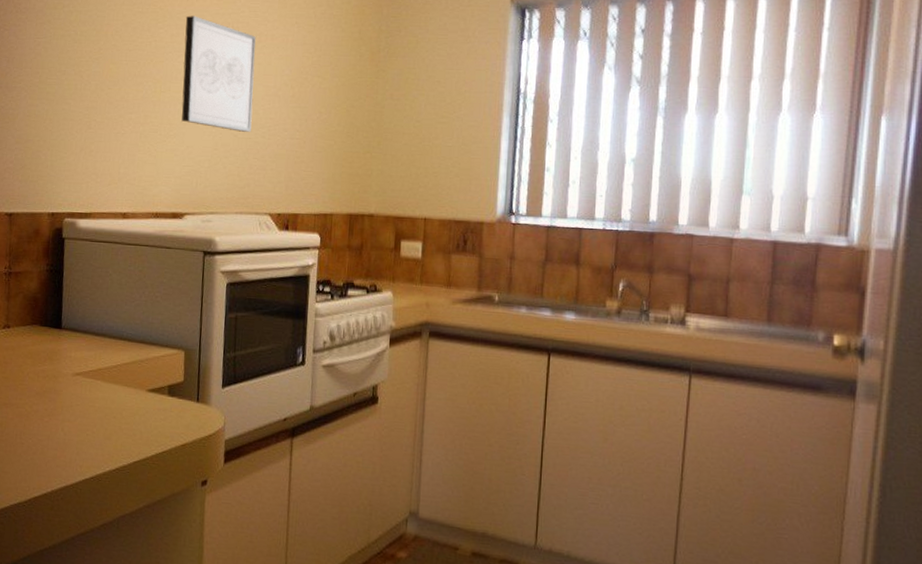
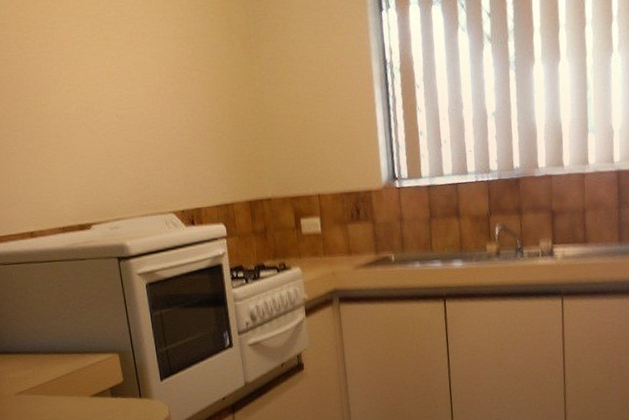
wall art: present [181,15,257,132] -> none [51,21,140,136]

